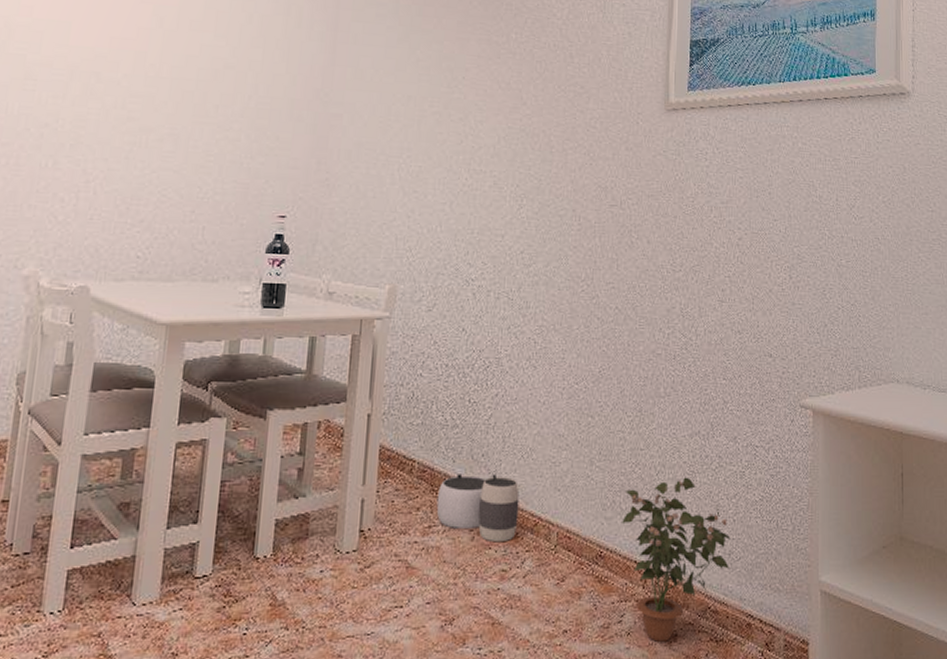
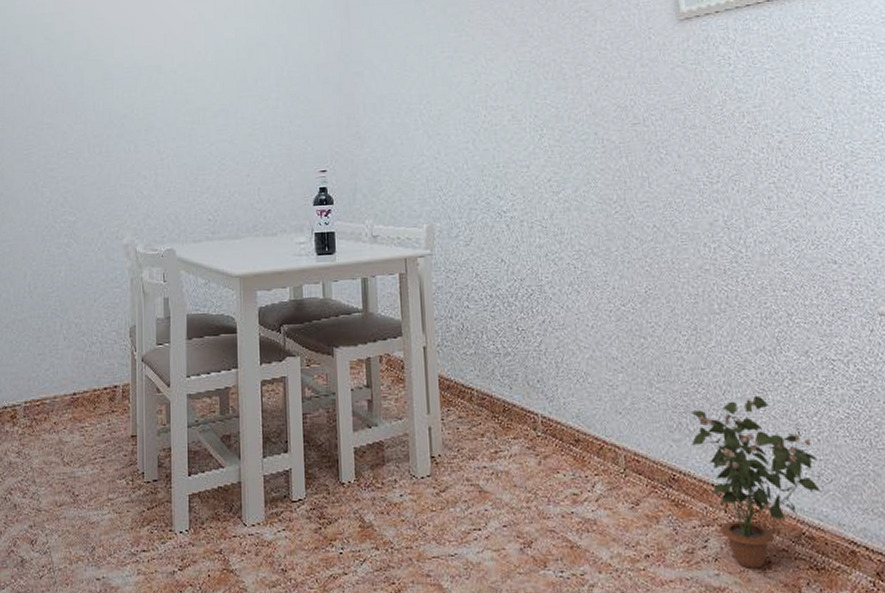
waste basket: present [436,474,520,543] -> none [499,399,583,467]

